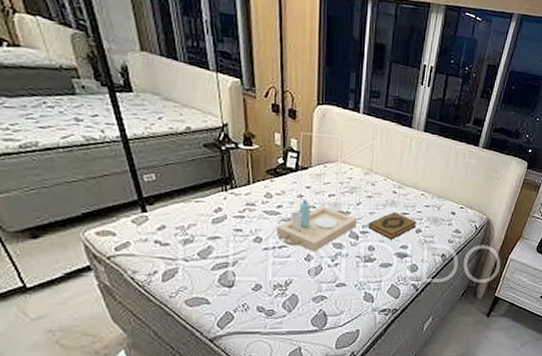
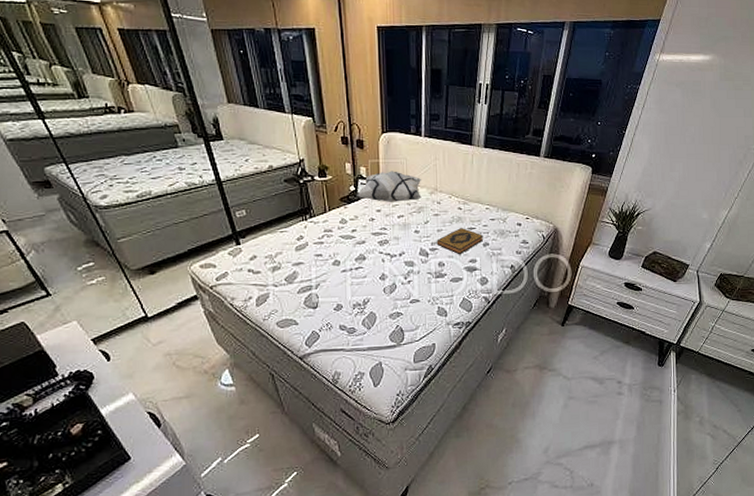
serving tray: present [276,200,358,252] -> none [352,222,427,271]
decorative pillow: none [285,146,358,180] -> present [357,171,422,202]

